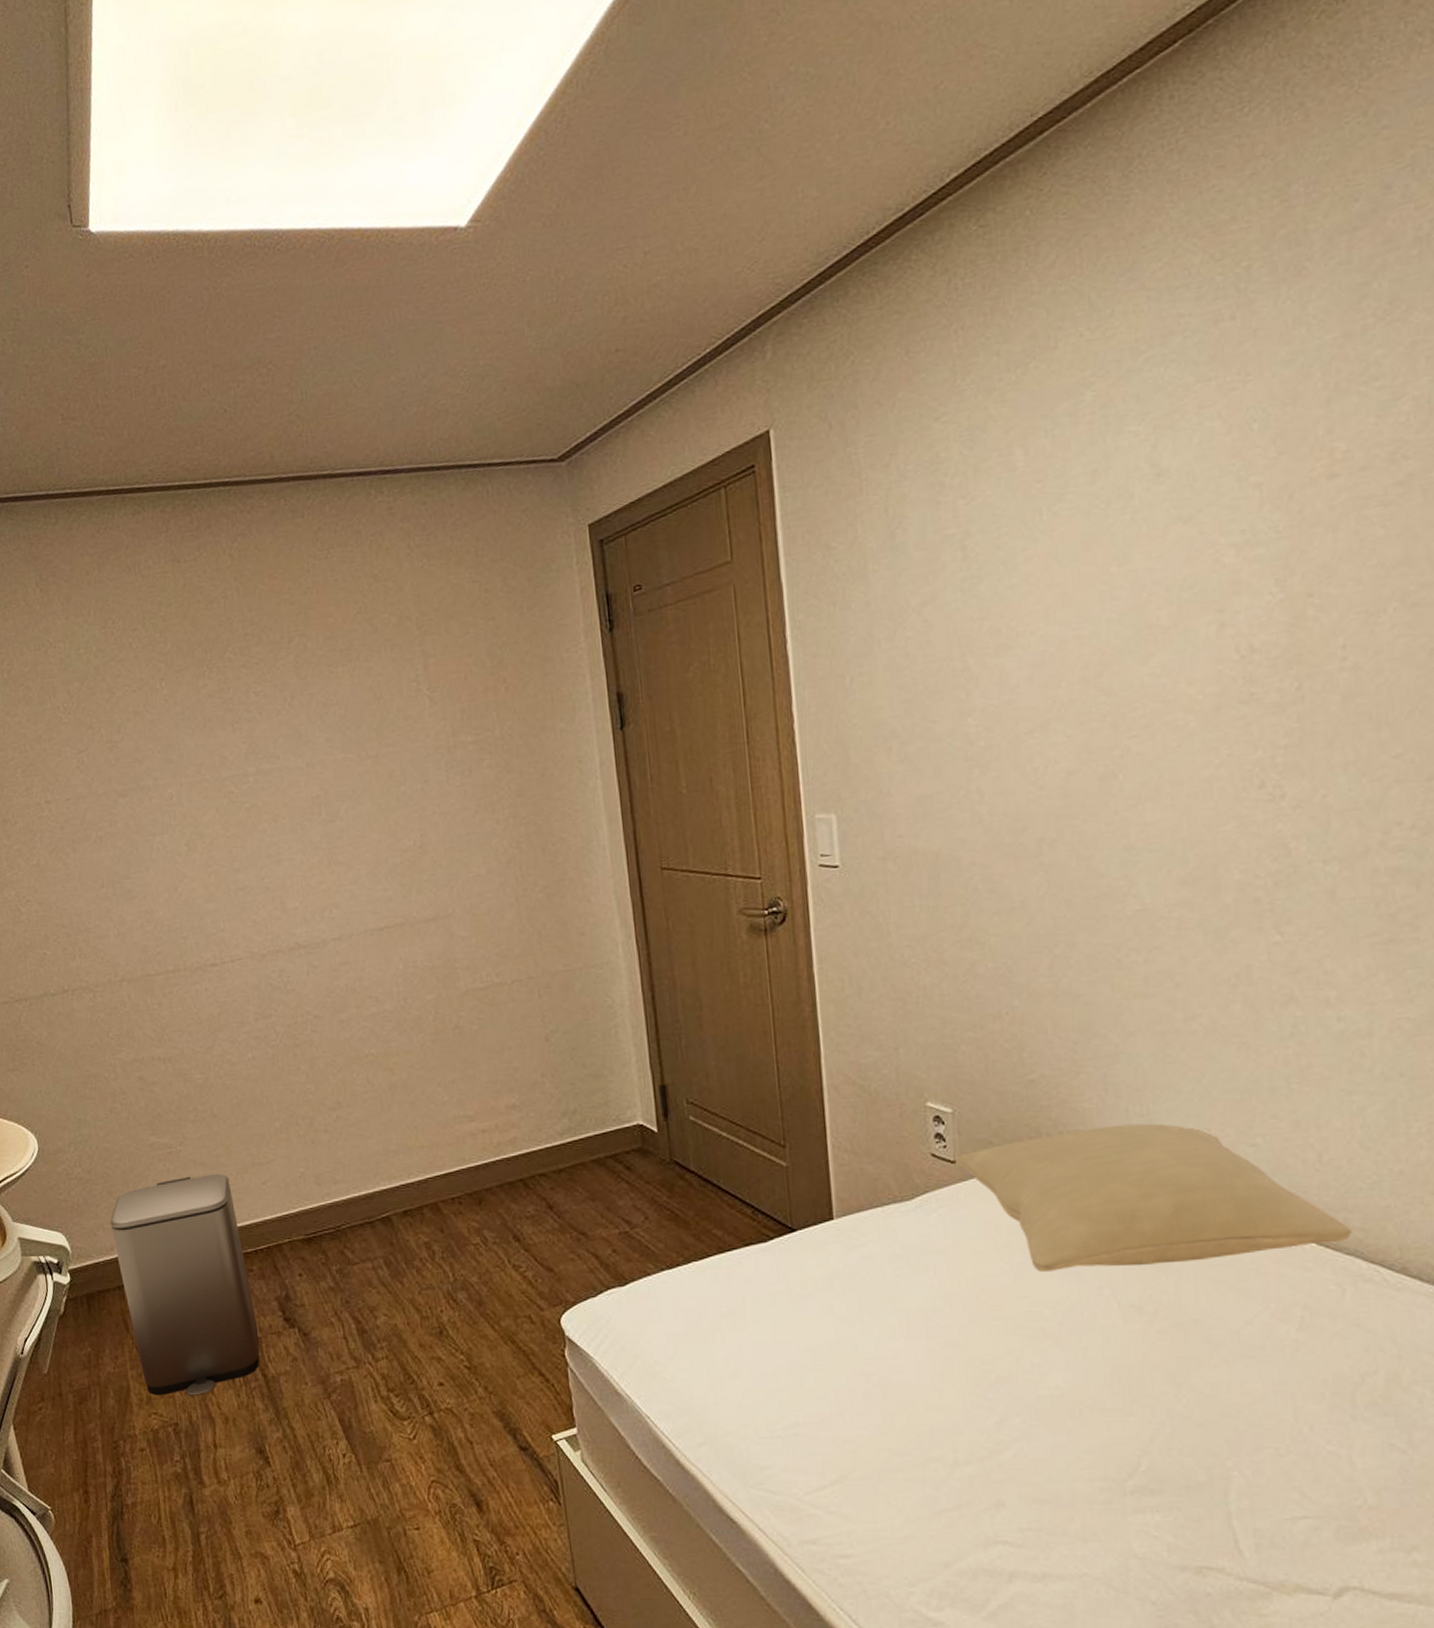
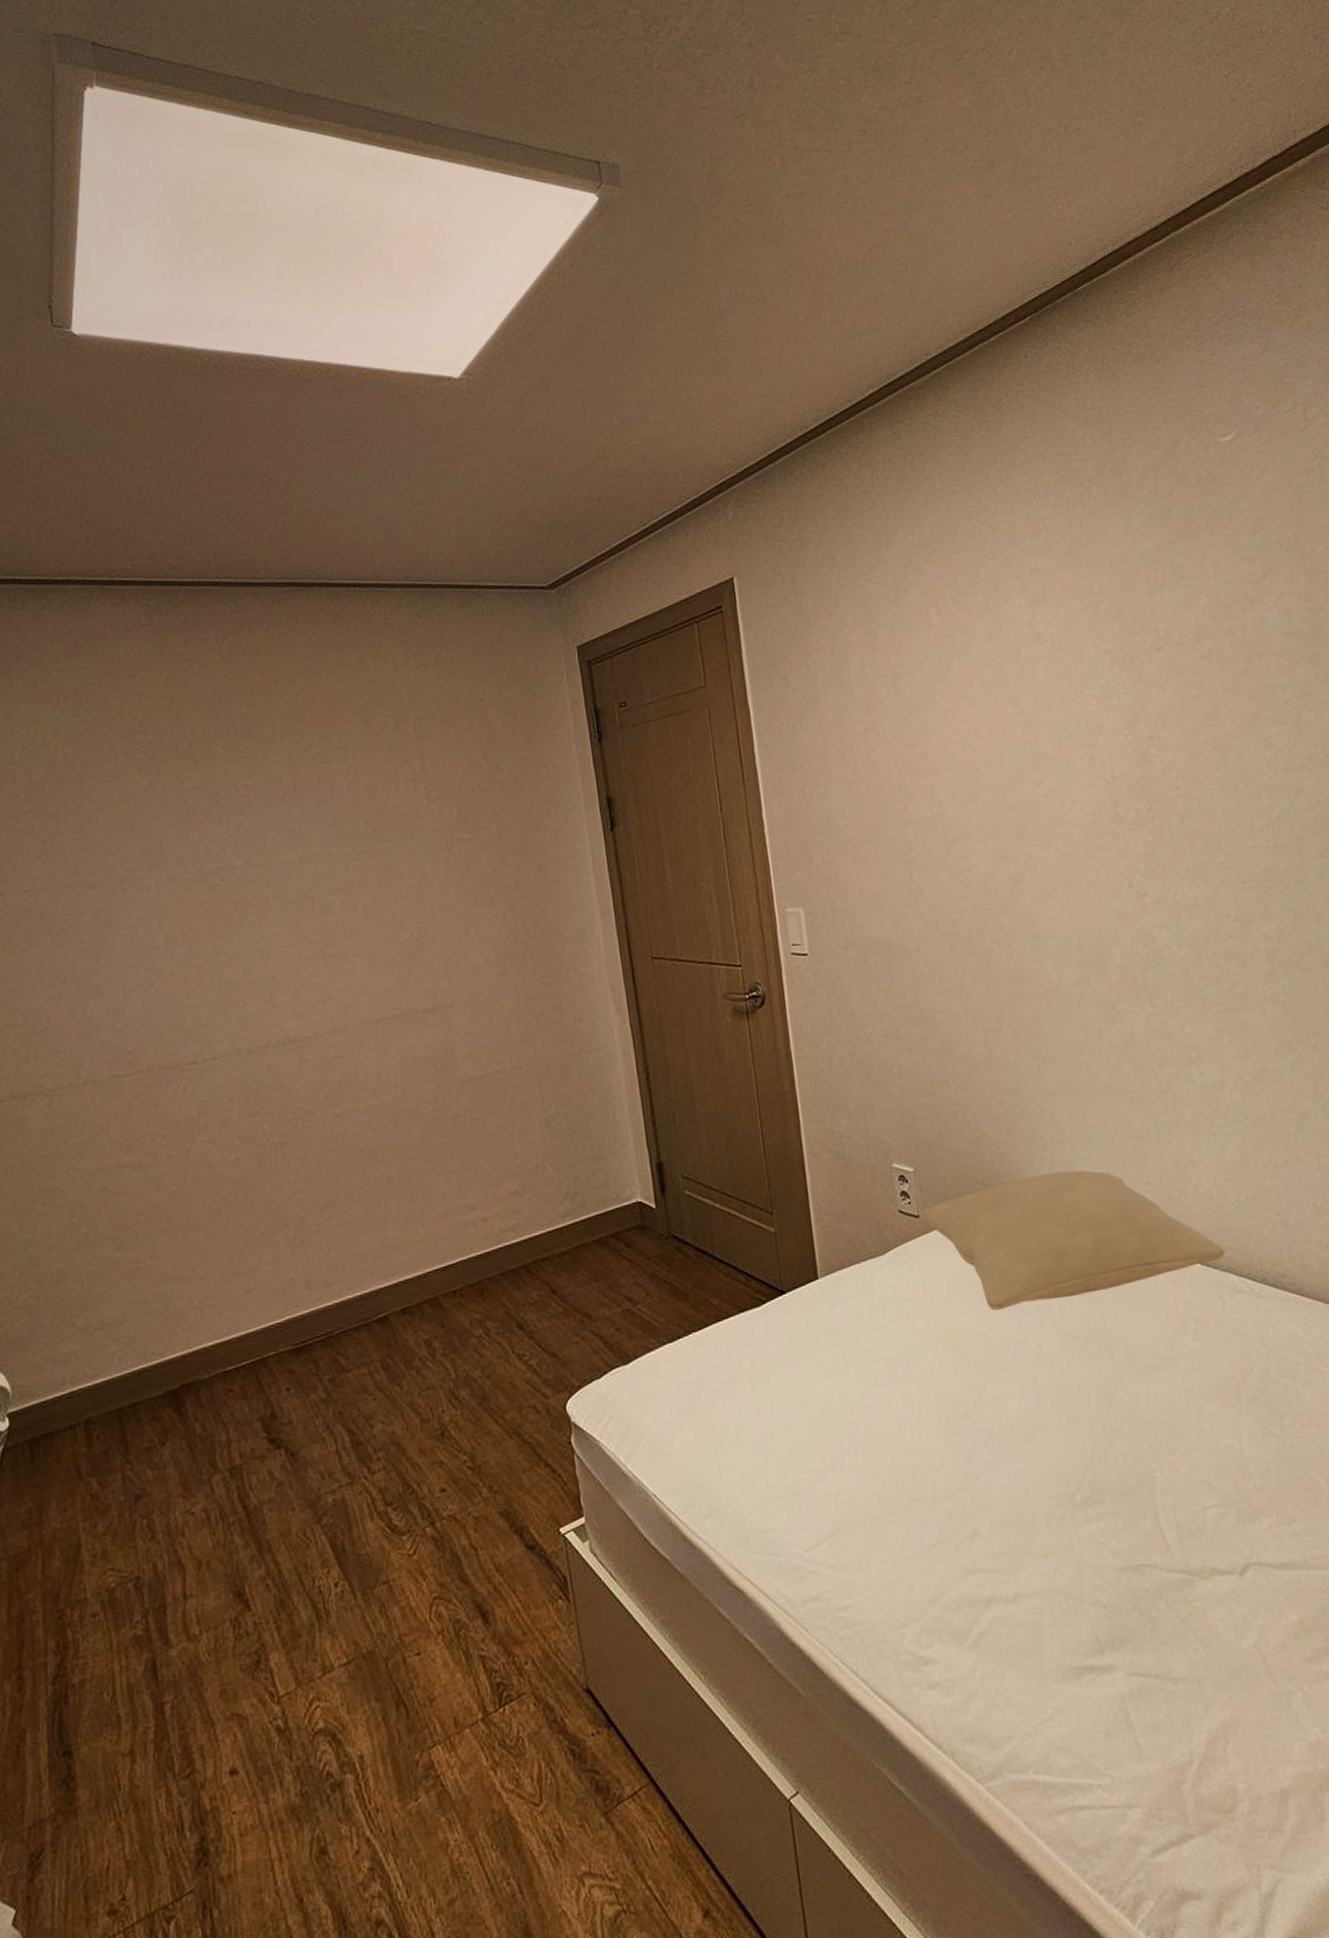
pedal bin: present [109,1173,260,1396] -> none [61,1286,240,1548]

